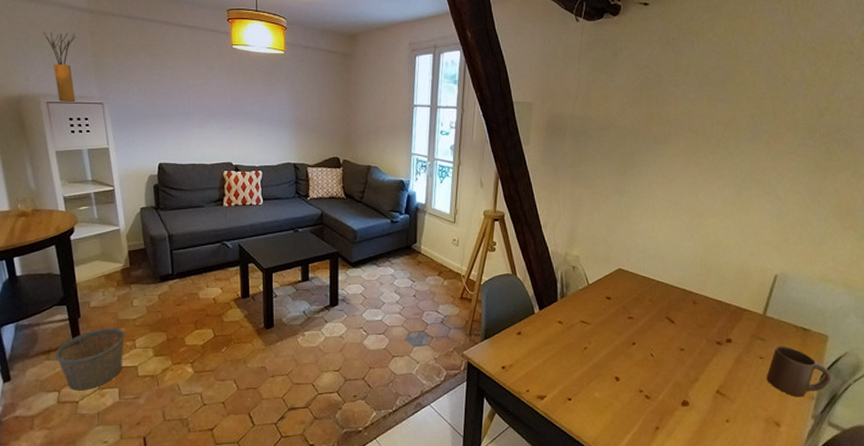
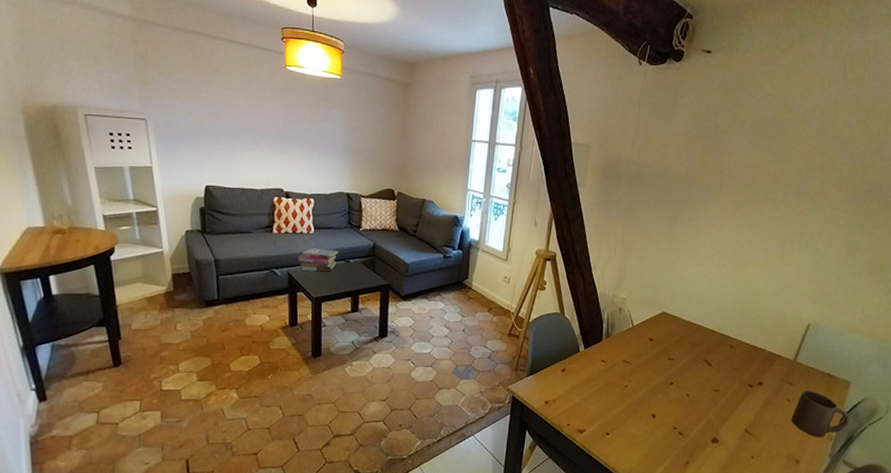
vase: present [43,32,76,103] -> none [80,38,117,117]
basket: present [54,327,125,391] -> none [93,351,168,412]
books: none [247,219,287,243] -> present [297,248,338,272]

